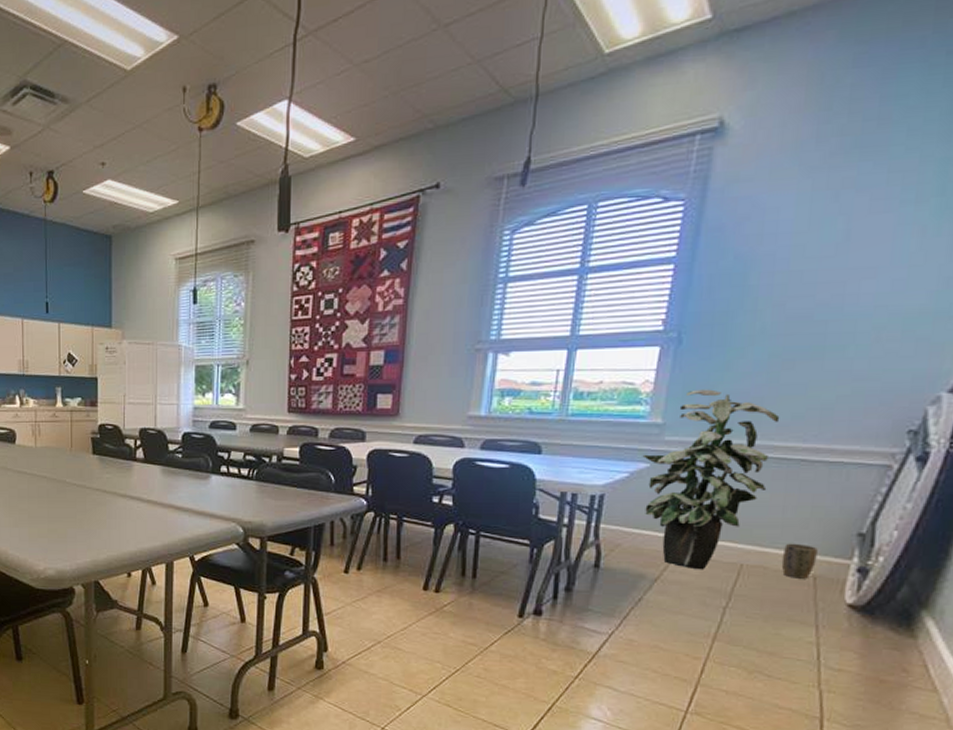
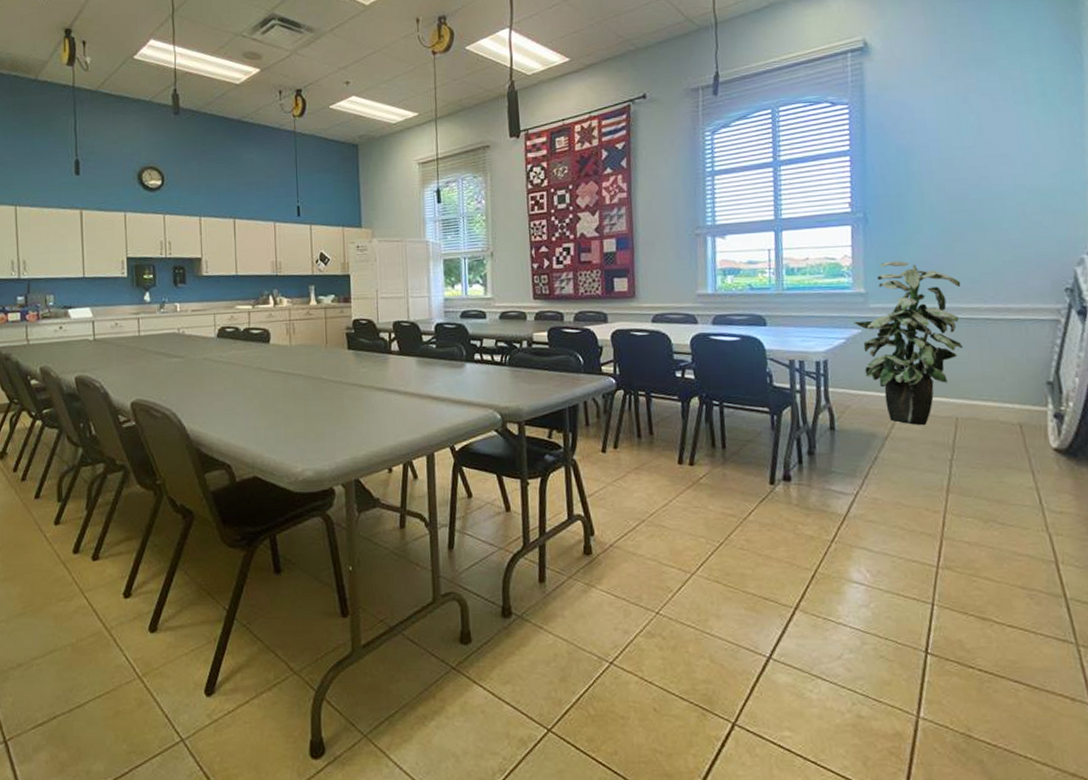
plant pot: present [781,543,818,579] -> none [989,394,1019,428]

